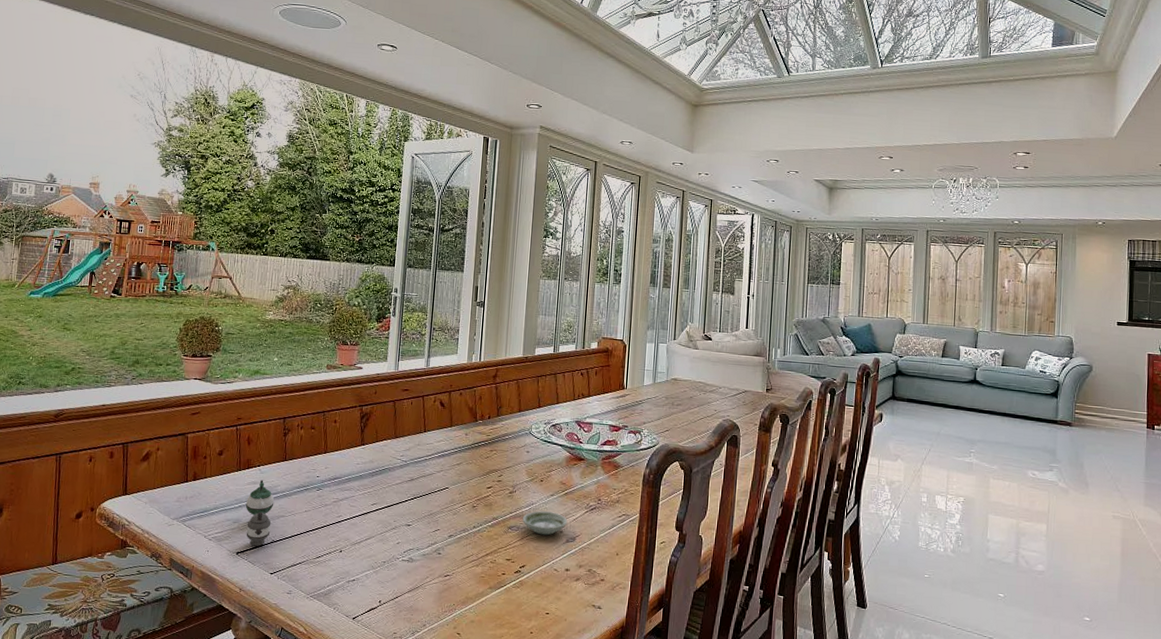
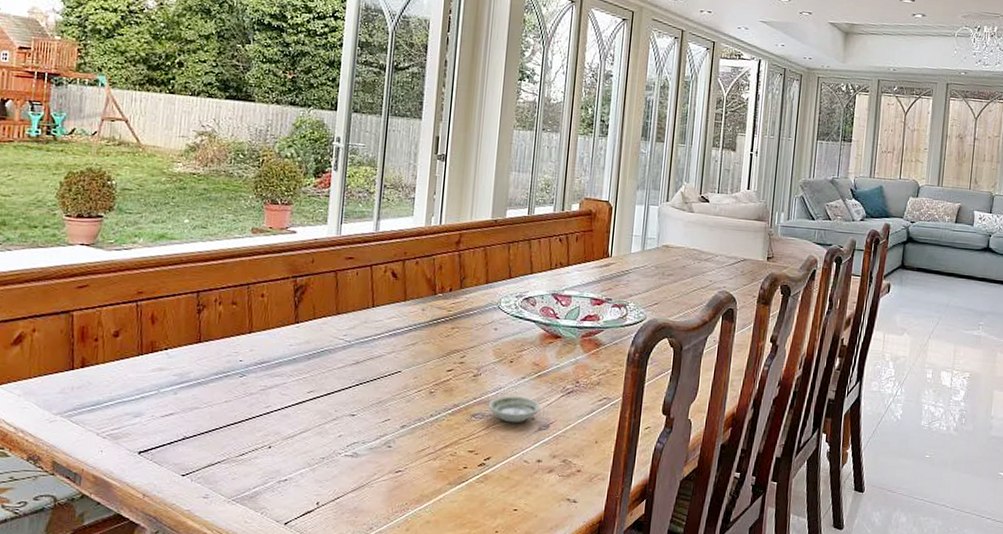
teapot: present [245,480,274,547] -> none [149,365,186,444]

